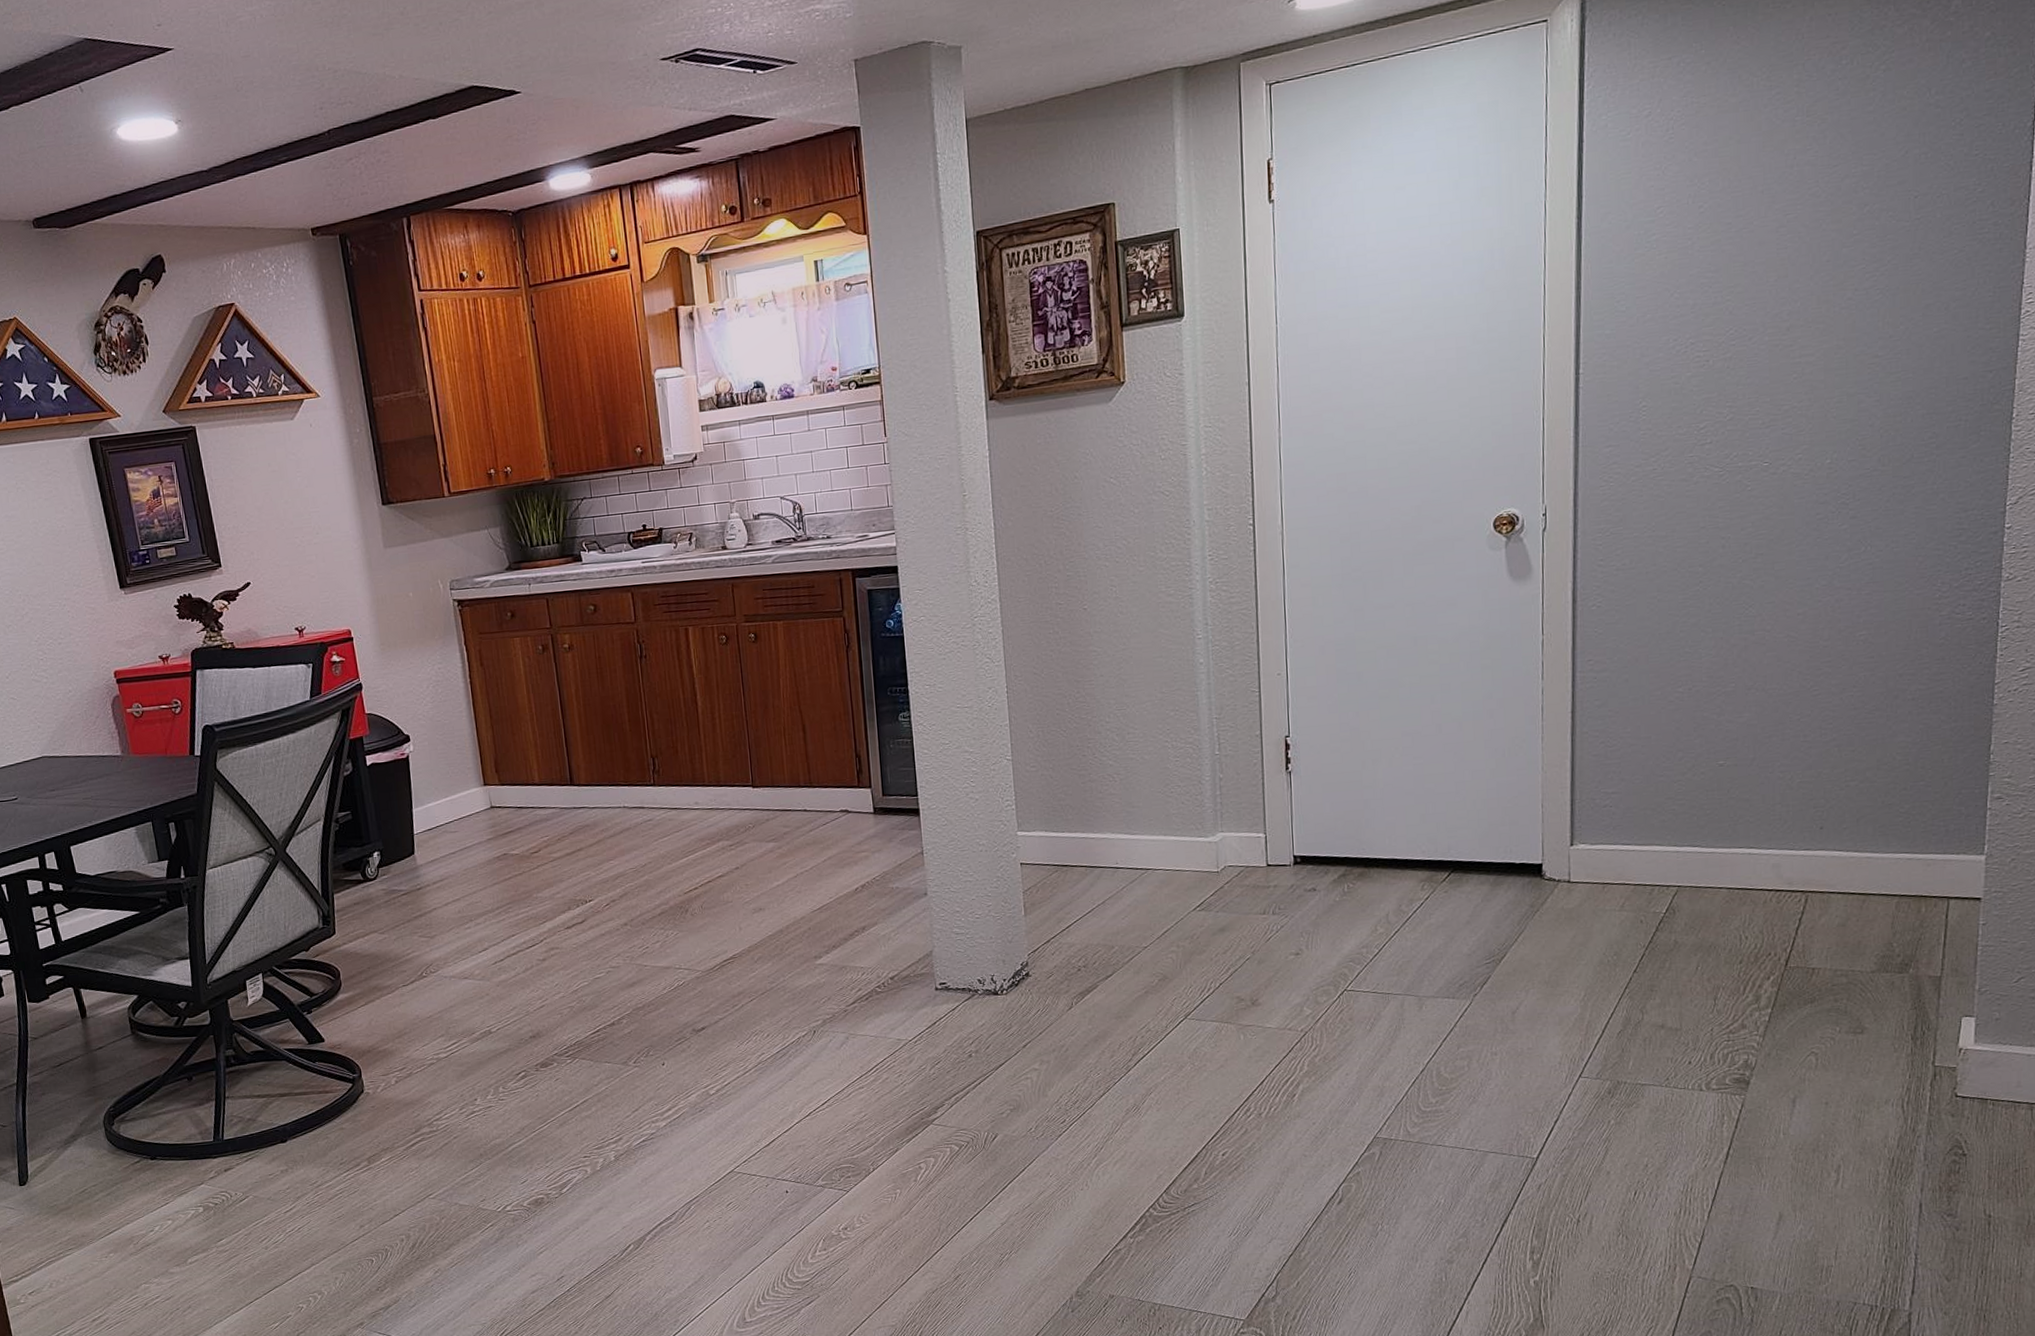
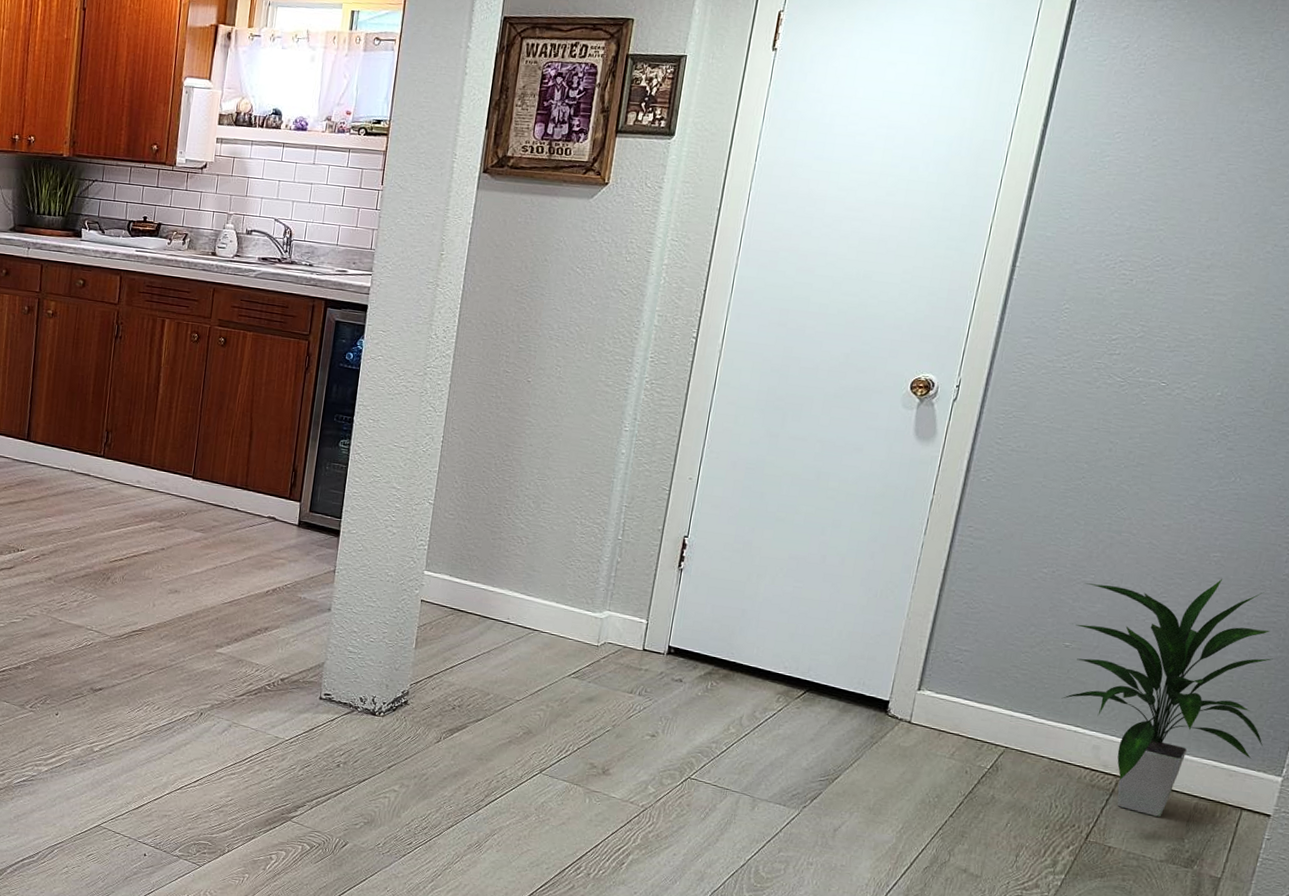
indoor plant: none [1722,657,1956,926] -> present [1061,578,1273,817]

